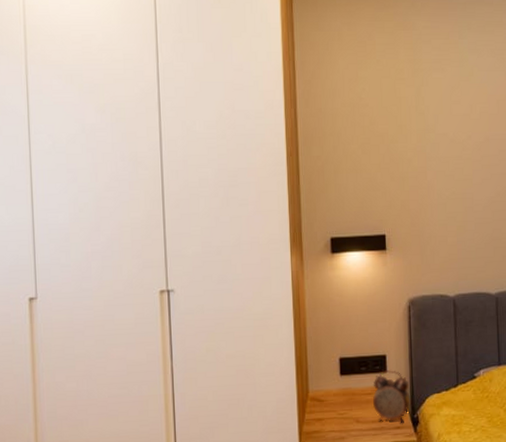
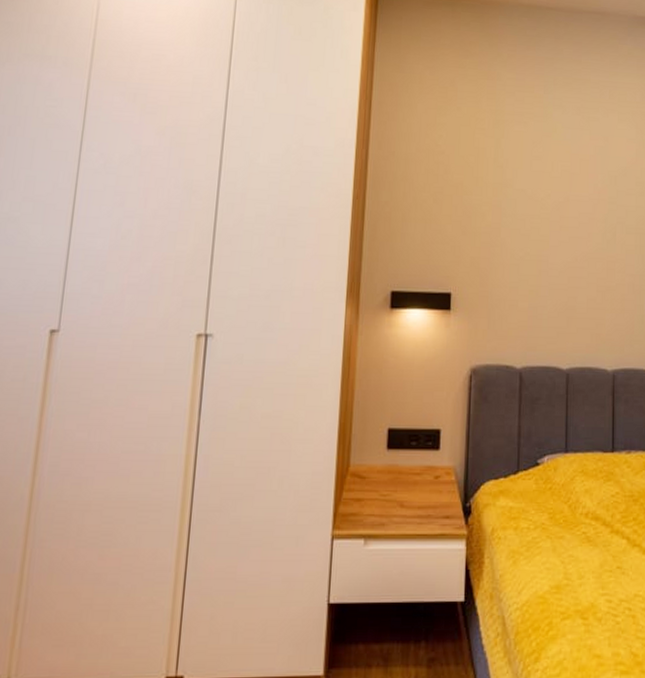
alarm clock: present [373,370,410,423] -> none [421,448,464,512]

